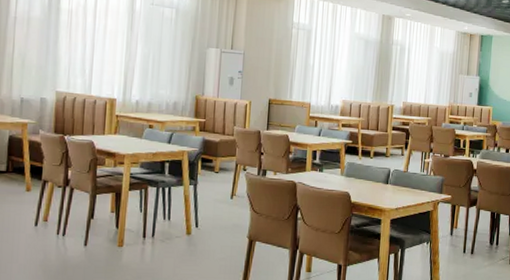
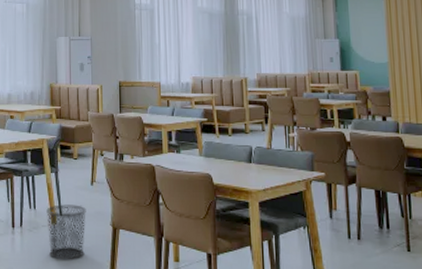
waste bin: none [181,216,224,270] -> present [46,204,86,261]

